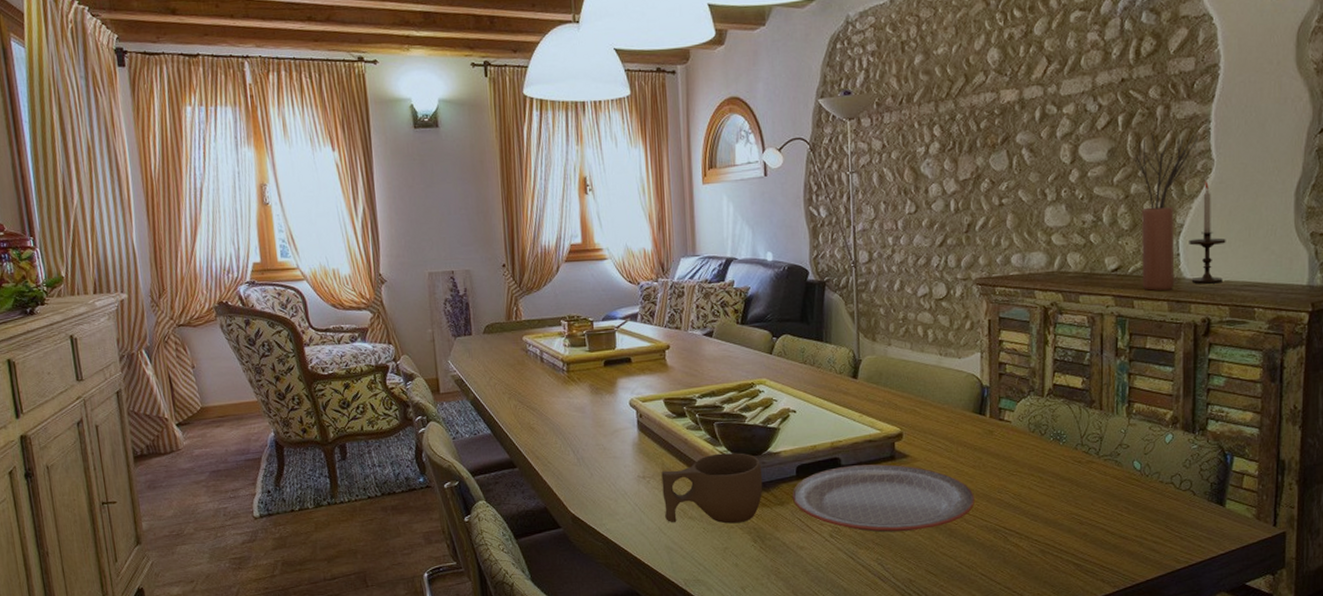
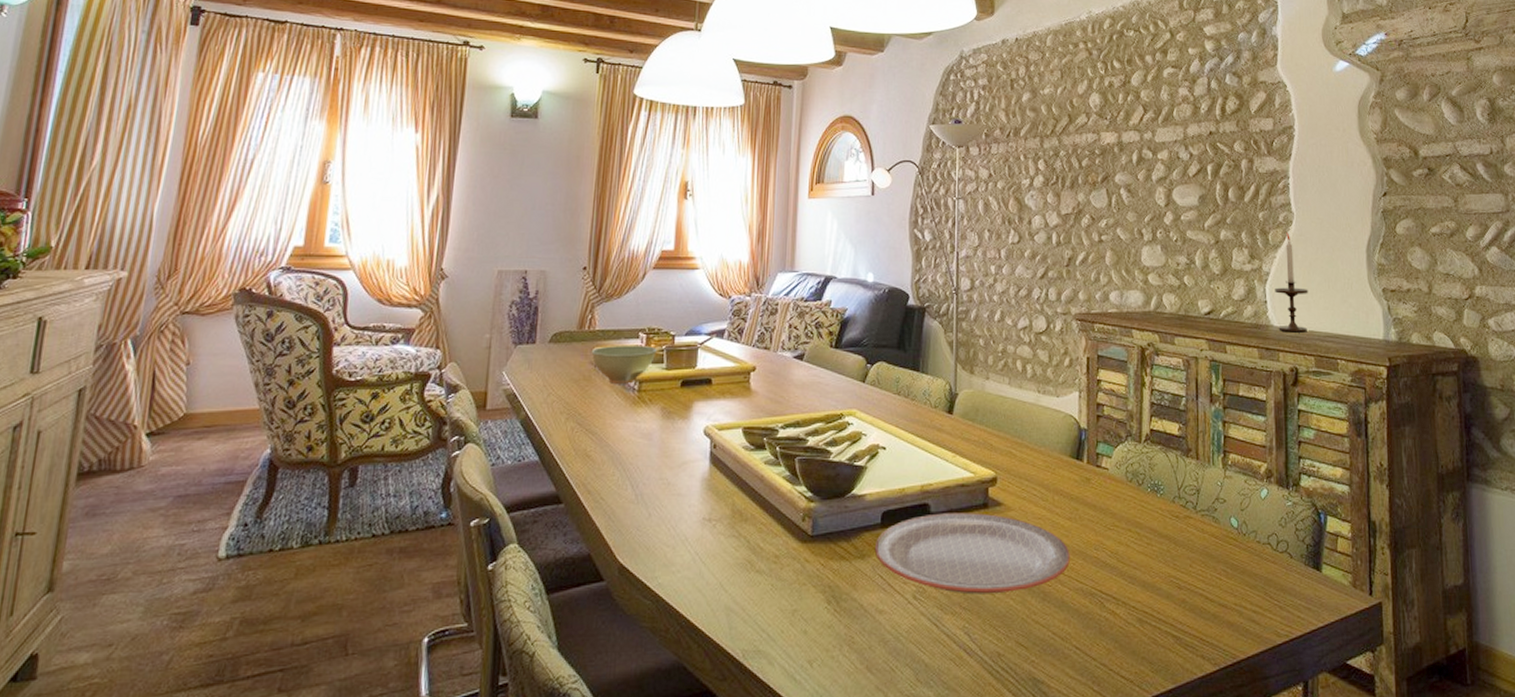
bowl: none [521,331,579,367] -> present [591,344,657,384]
cup: present [661,453,763,524] -> none [729,494,844,580]
vase: present [1134,133,1198,292] -> none [1222,184,1279,338]

